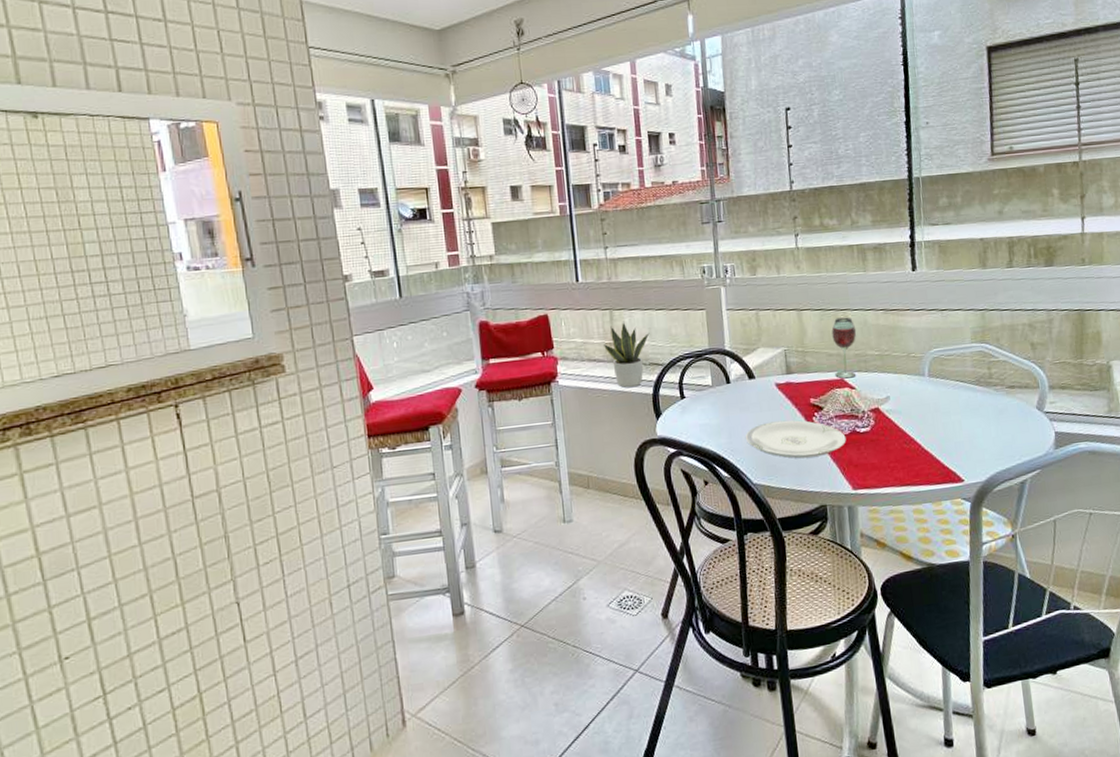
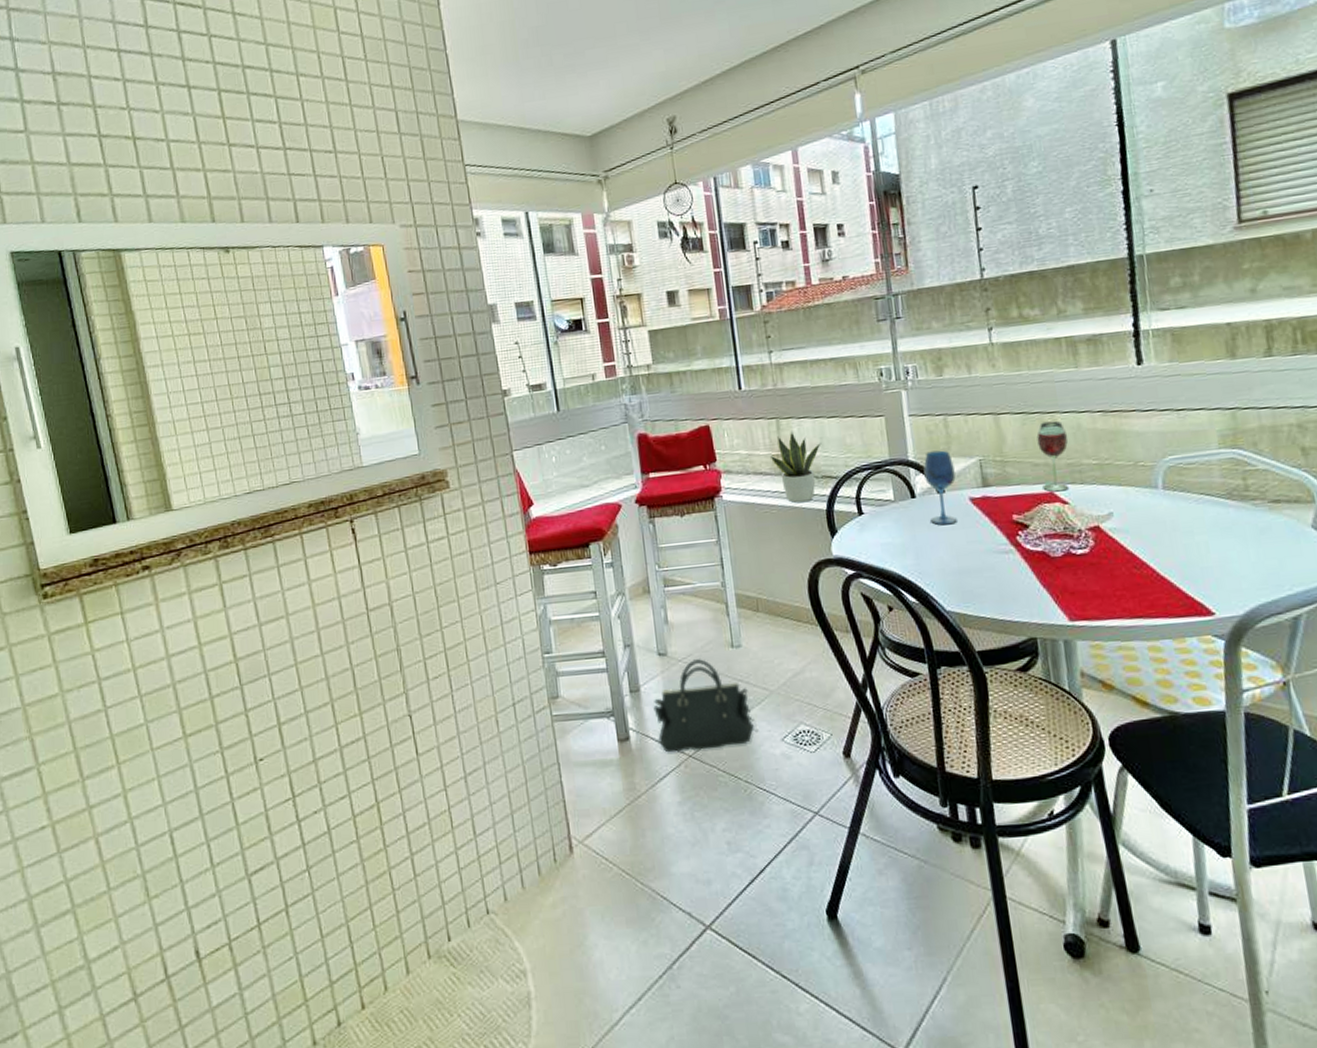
shoulder bag: none [488,533,583,623] -> present [653,657,755,752]
wineglass: none [737,341,765,408] -> present [923,450,957,526]
plate: present [745,420,846,459] -> none [935,539,1059,584]

